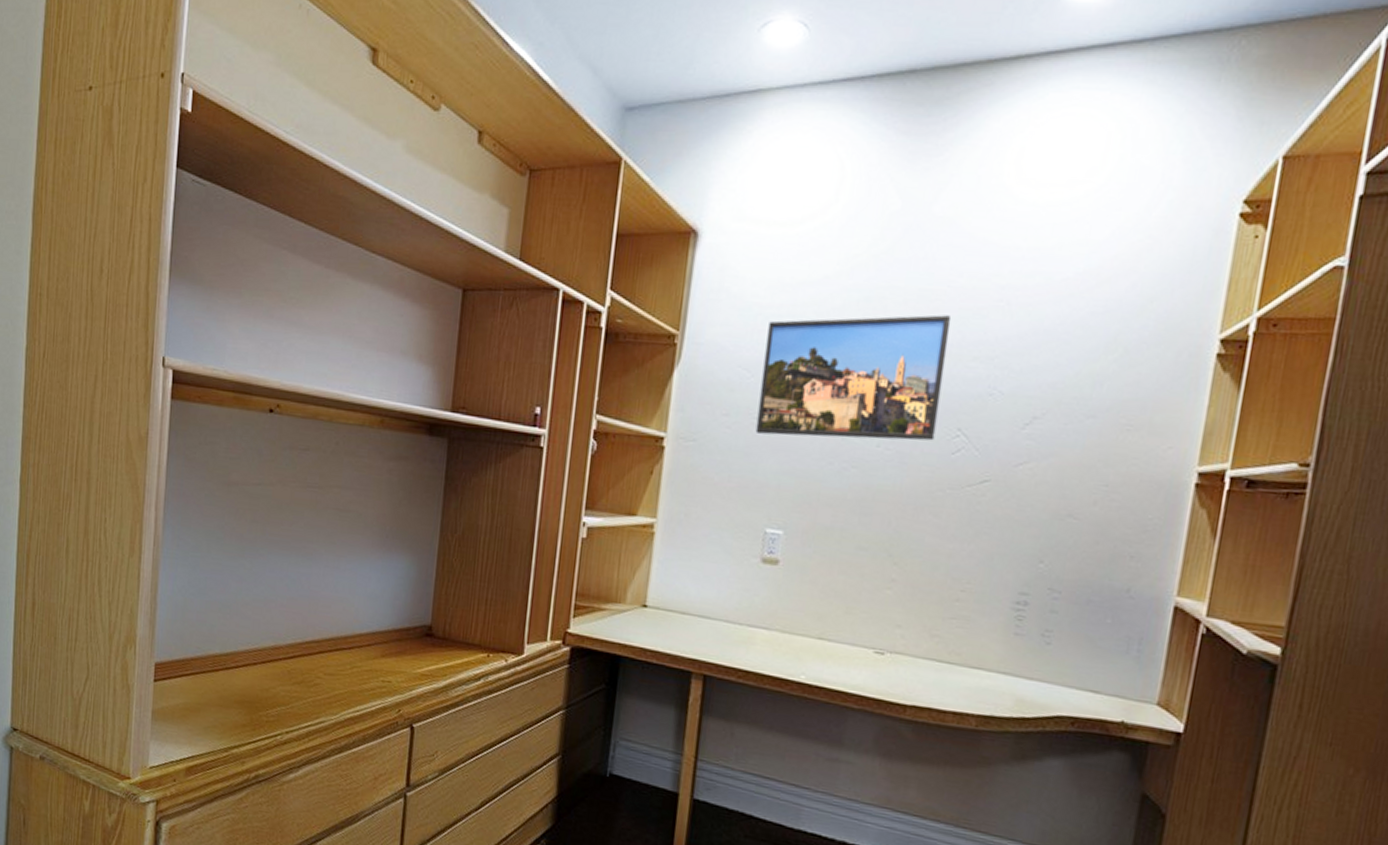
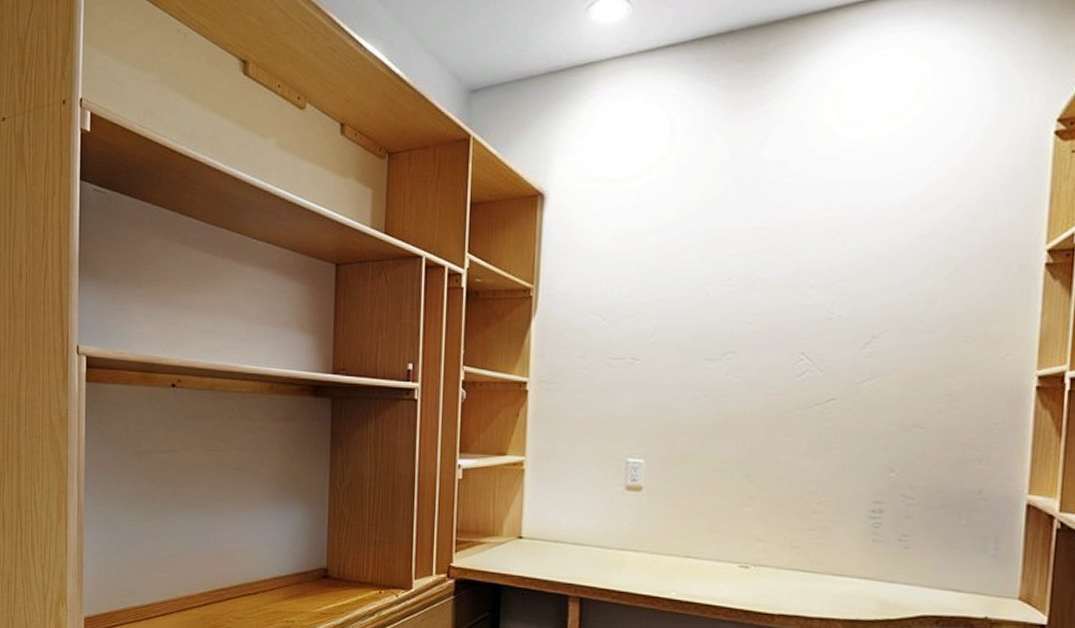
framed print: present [755,314,952,441] -> none [611,250,787,372]

